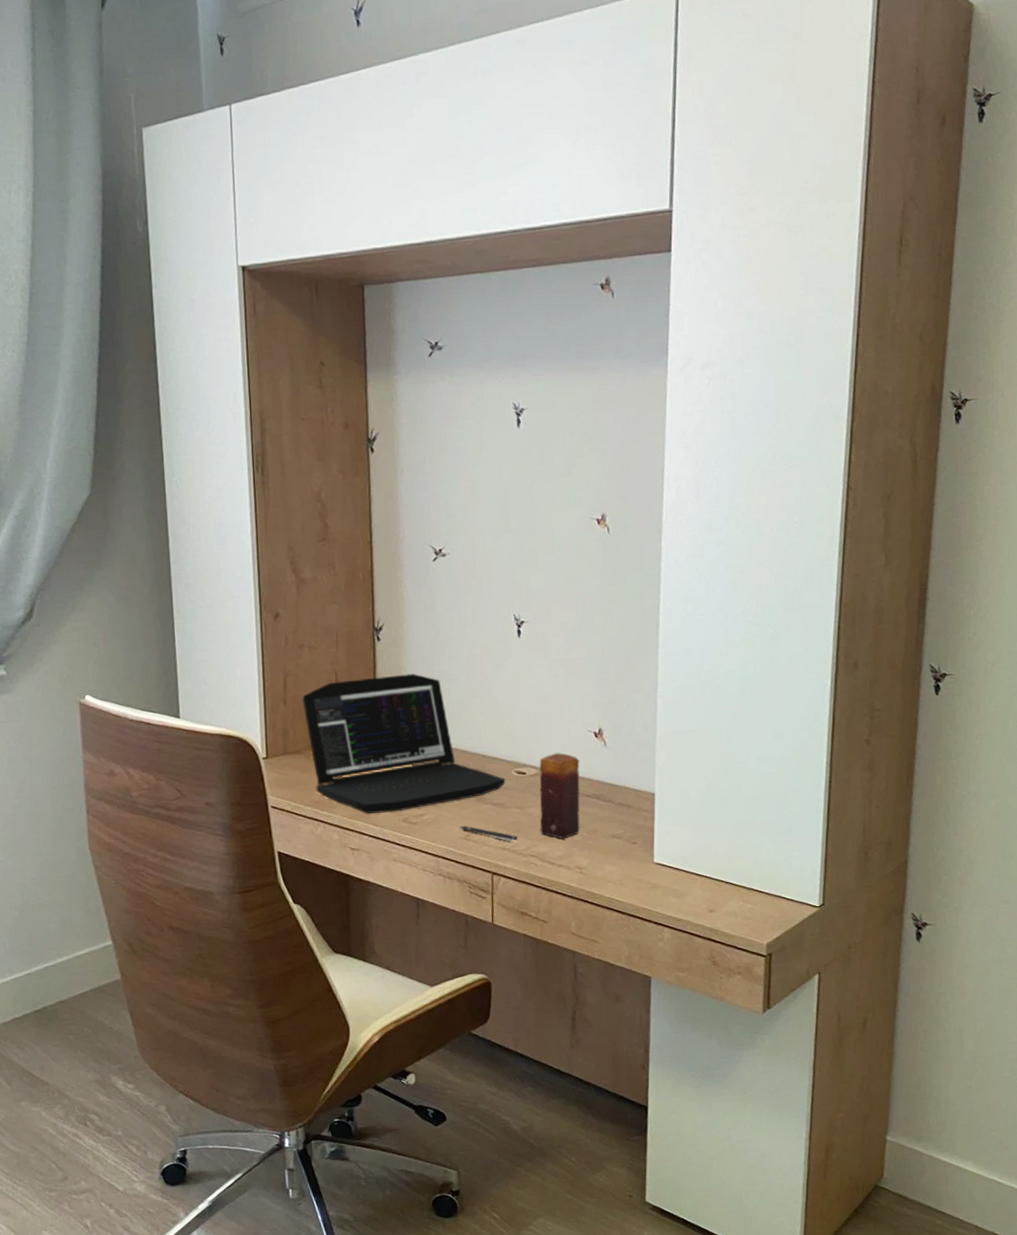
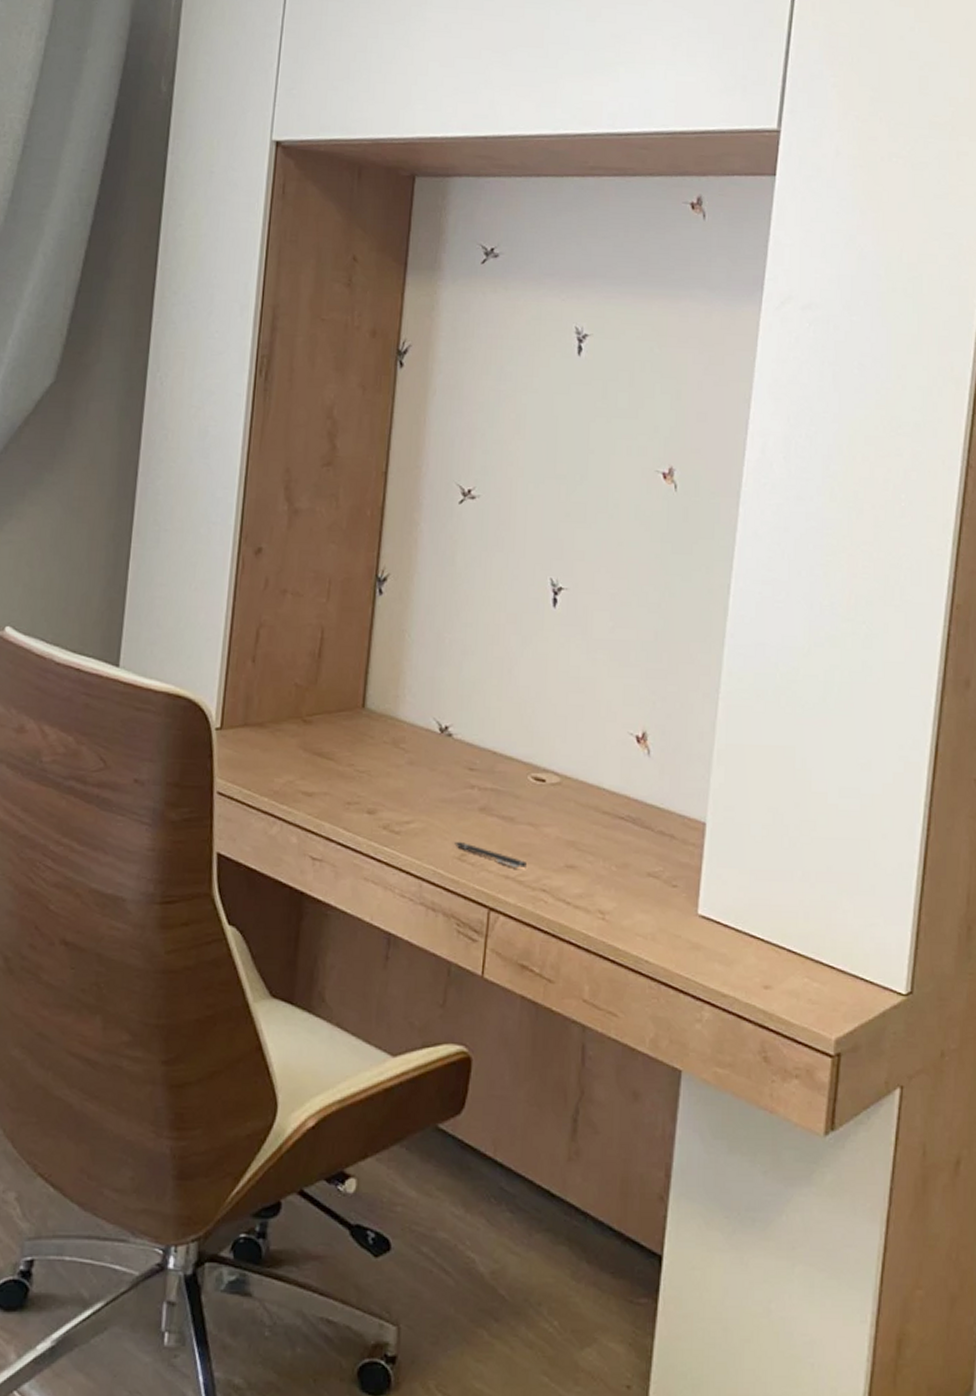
laptop: present [302,673,506,814] -> none [275,638,519,815]
candle: present [539,753,580,839] -> none [556,758,615,871]

